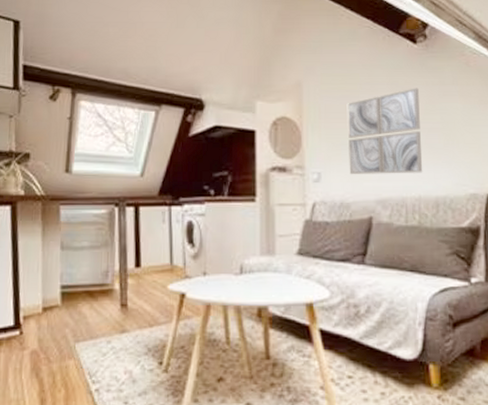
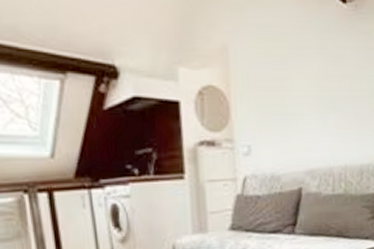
wall art: present [347,88,423,174] -> none [276,53,350,146]

